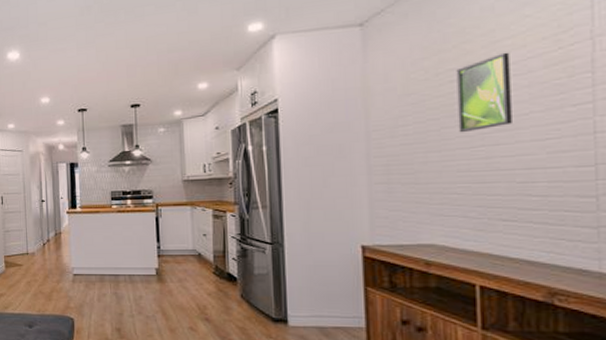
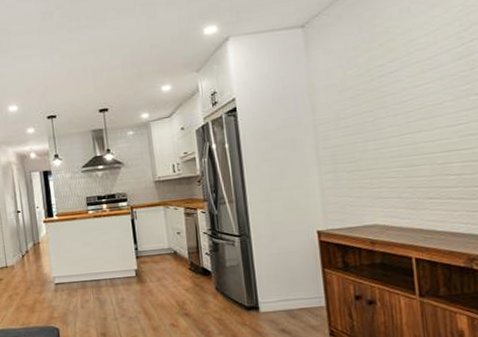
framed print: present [456,52,512,133] -> none [384,49,431,123]

